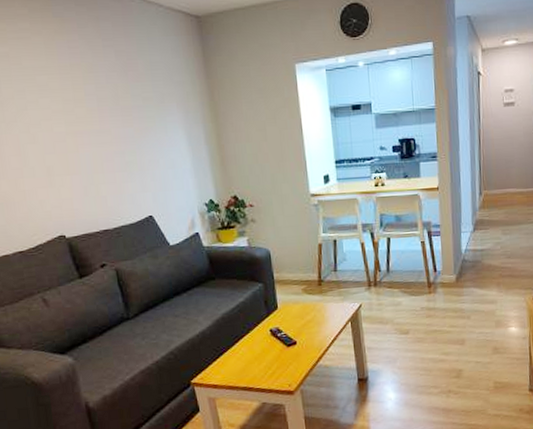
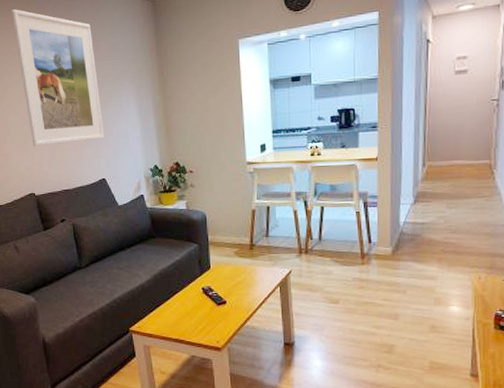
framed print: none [20,16,149,180] -> present [11,9,105,146]

